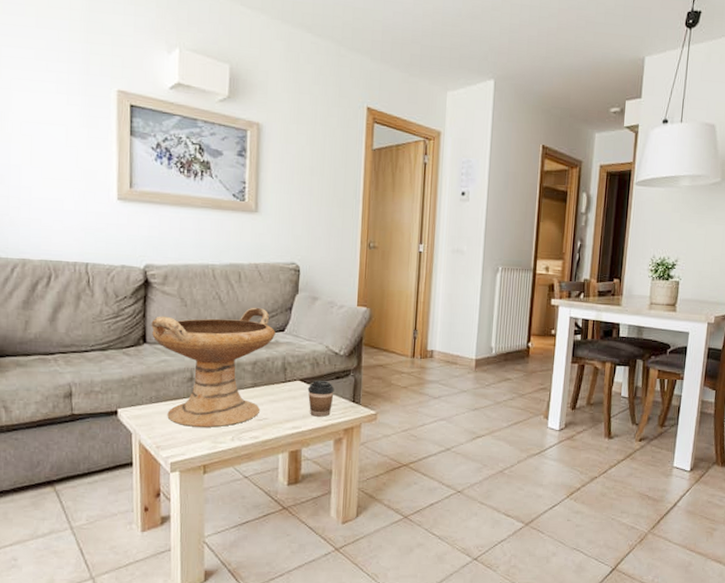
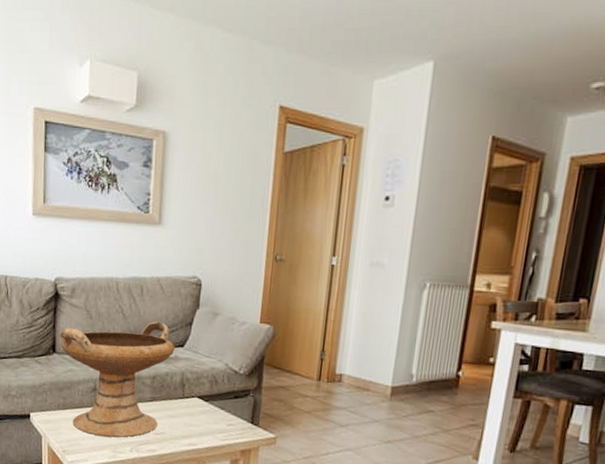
coffee cup: present [307,380,334,417] -> none [205,398,233,436]

